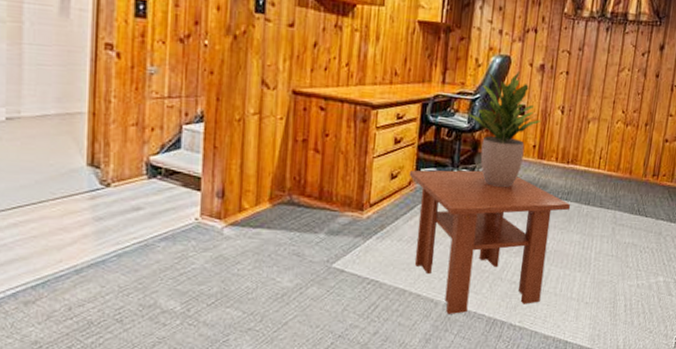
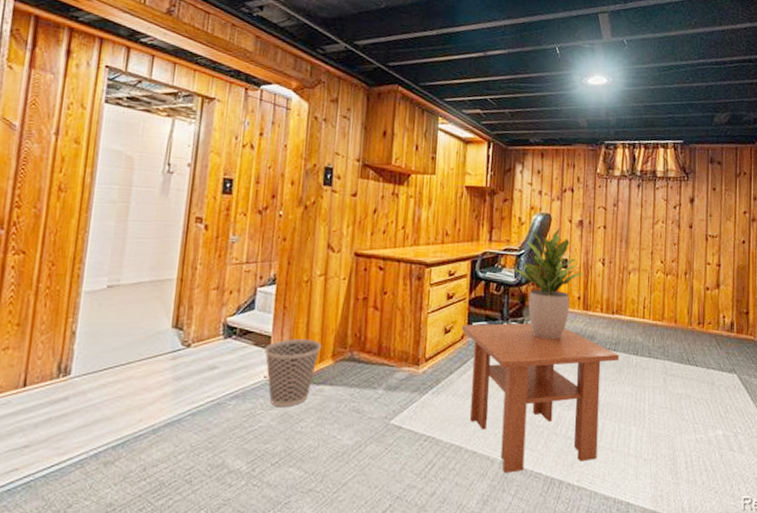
wastebasket: none [194,180,258,250] -> present [264,338,322,408]

